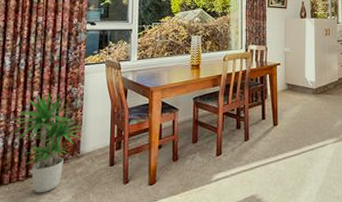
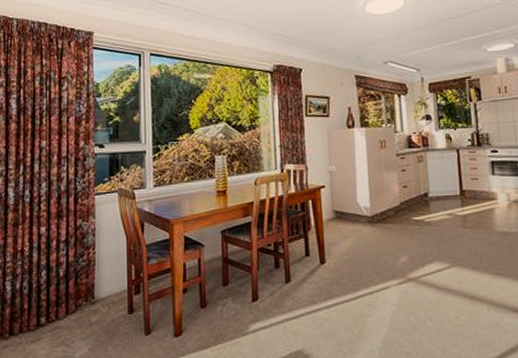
potted plant: present [10,91,86,194] -> none [17,227,100,345]

